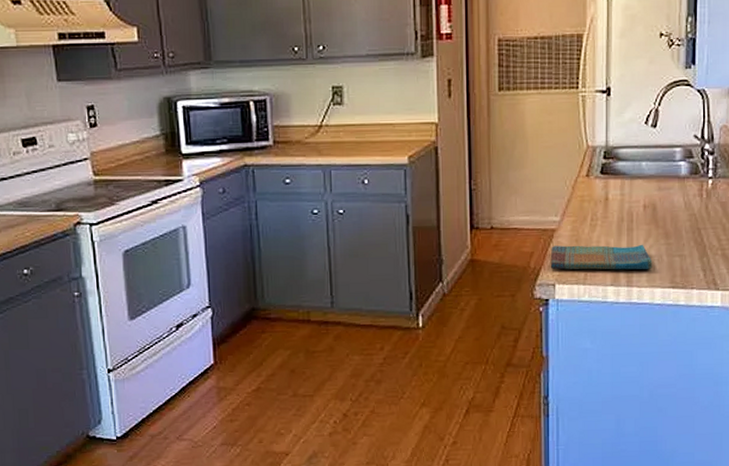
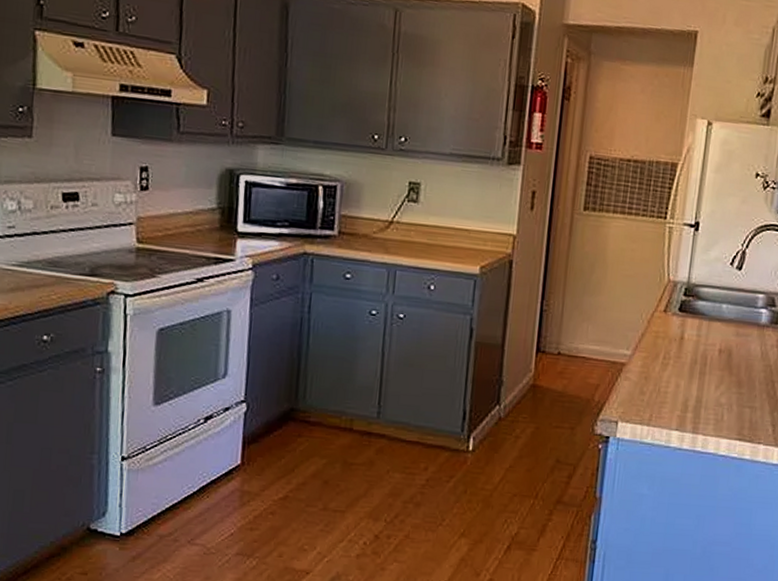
dish towel: present [550,244,652,270] -> none [615,381,722,418]

